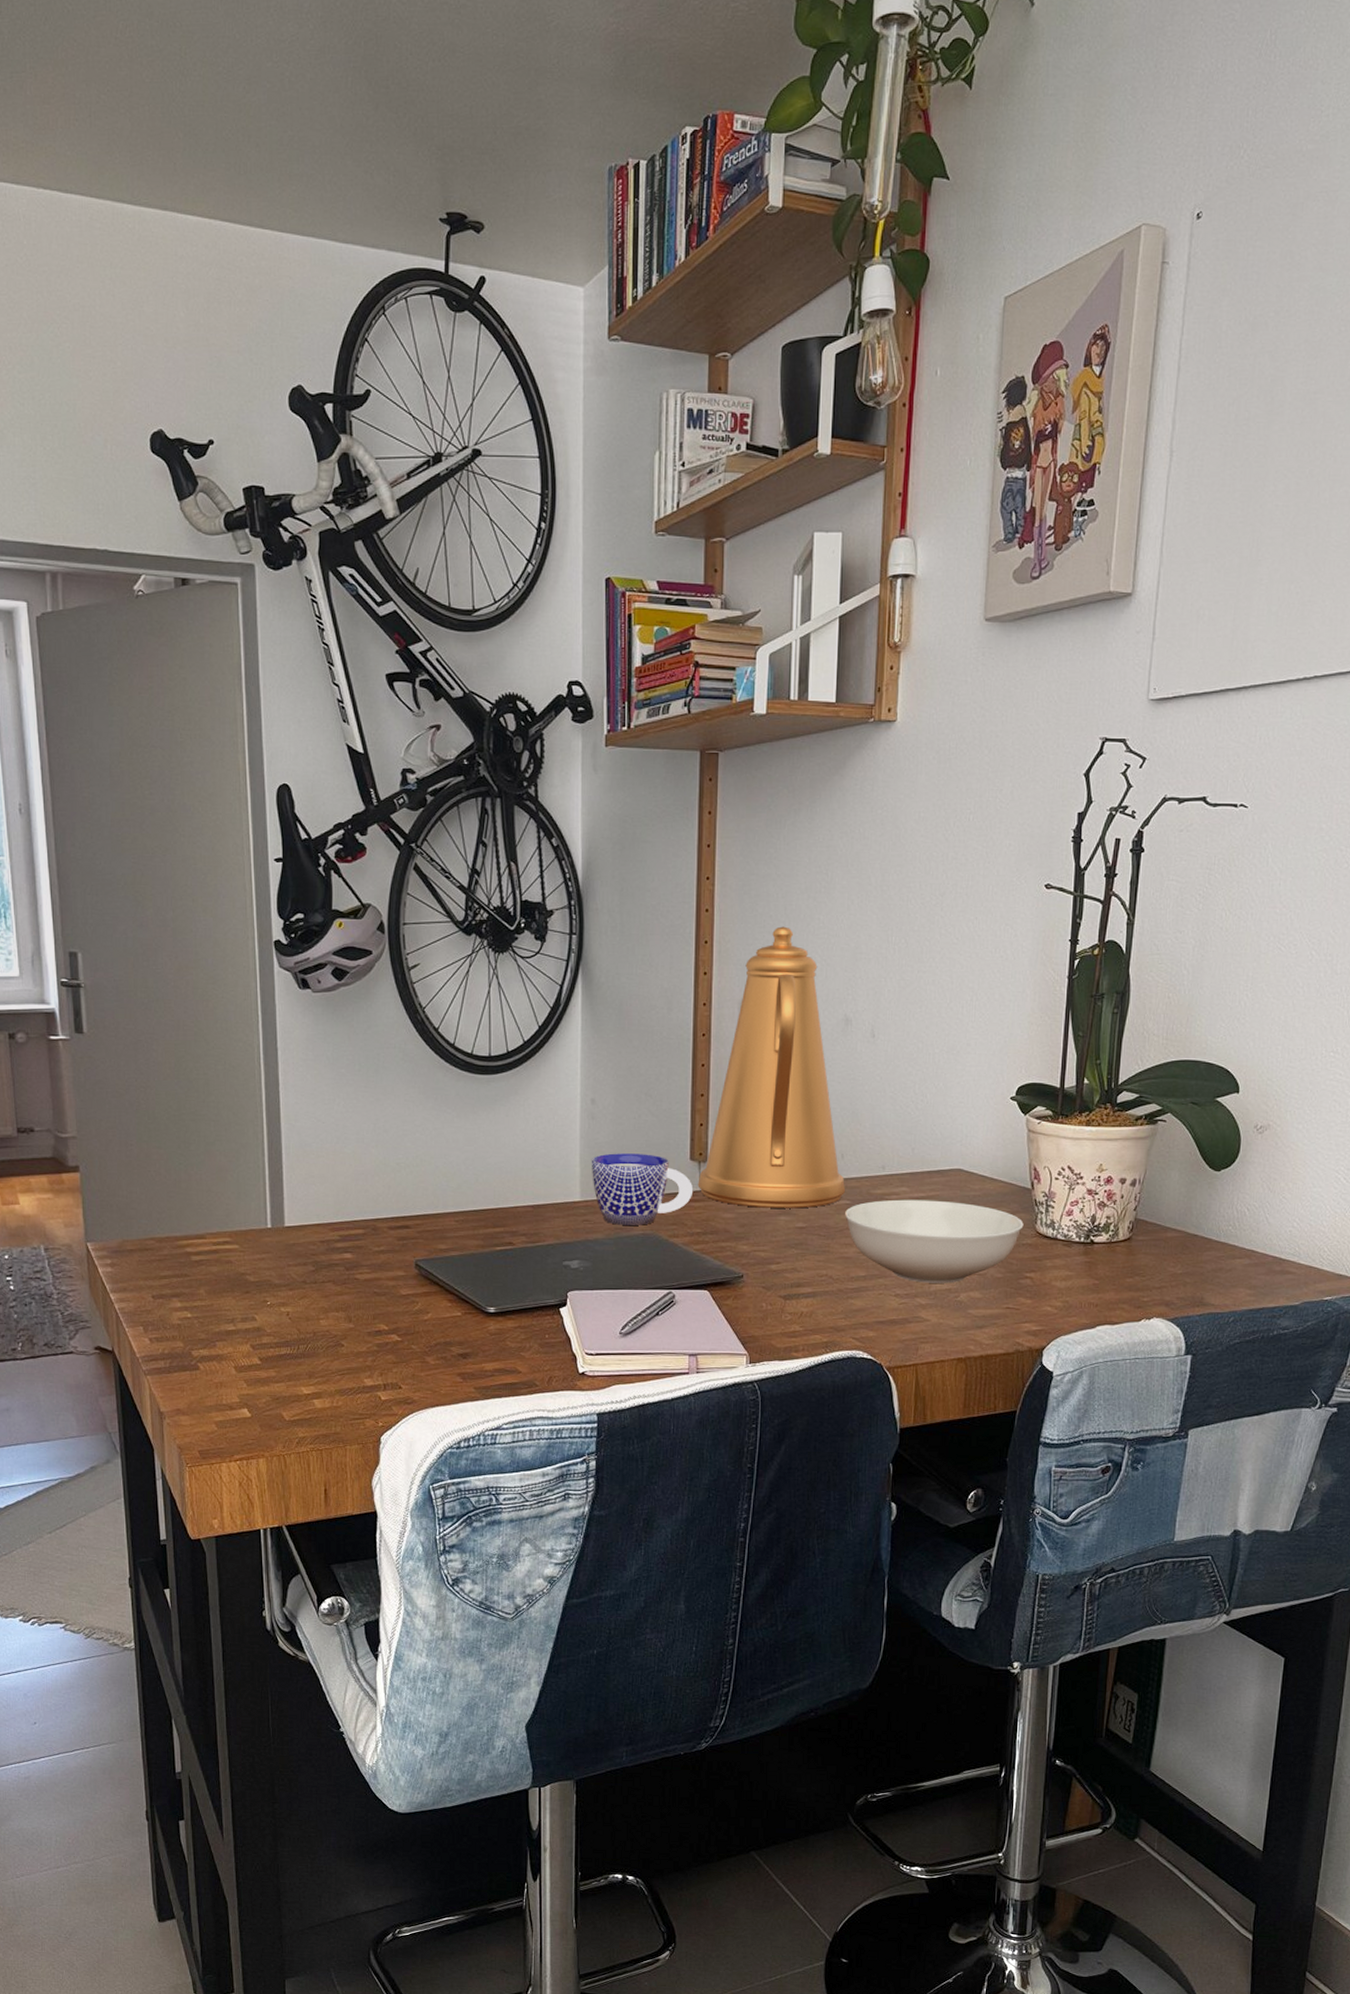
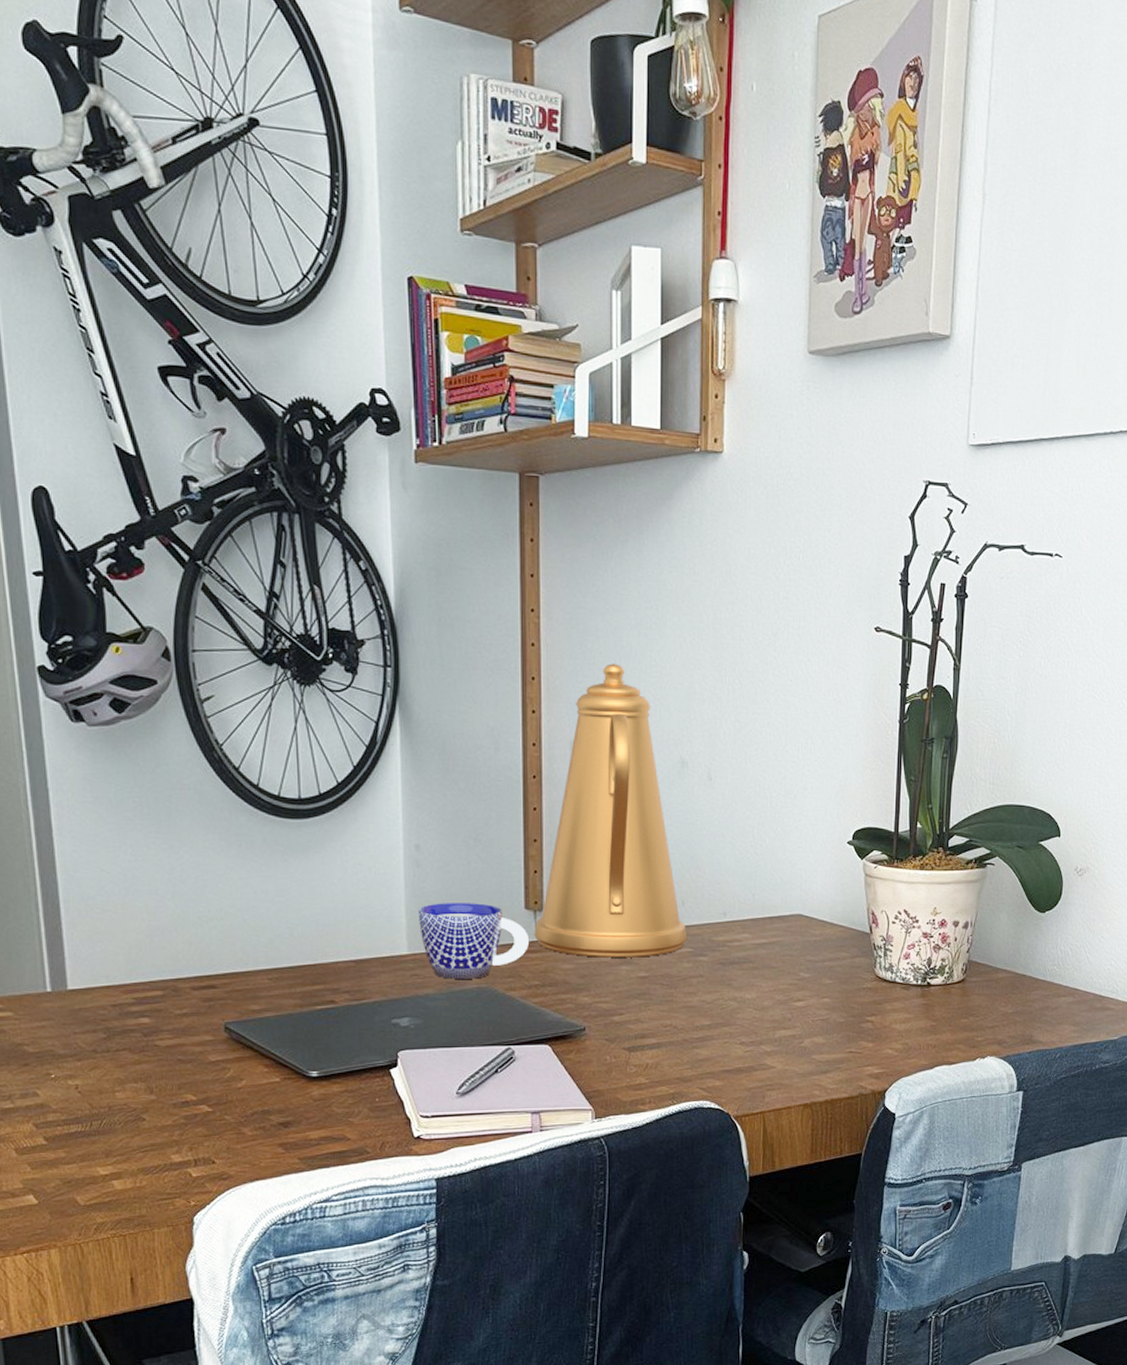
bowl: present [844,1199,1024,1284] -> none [686,946,864,1030]

